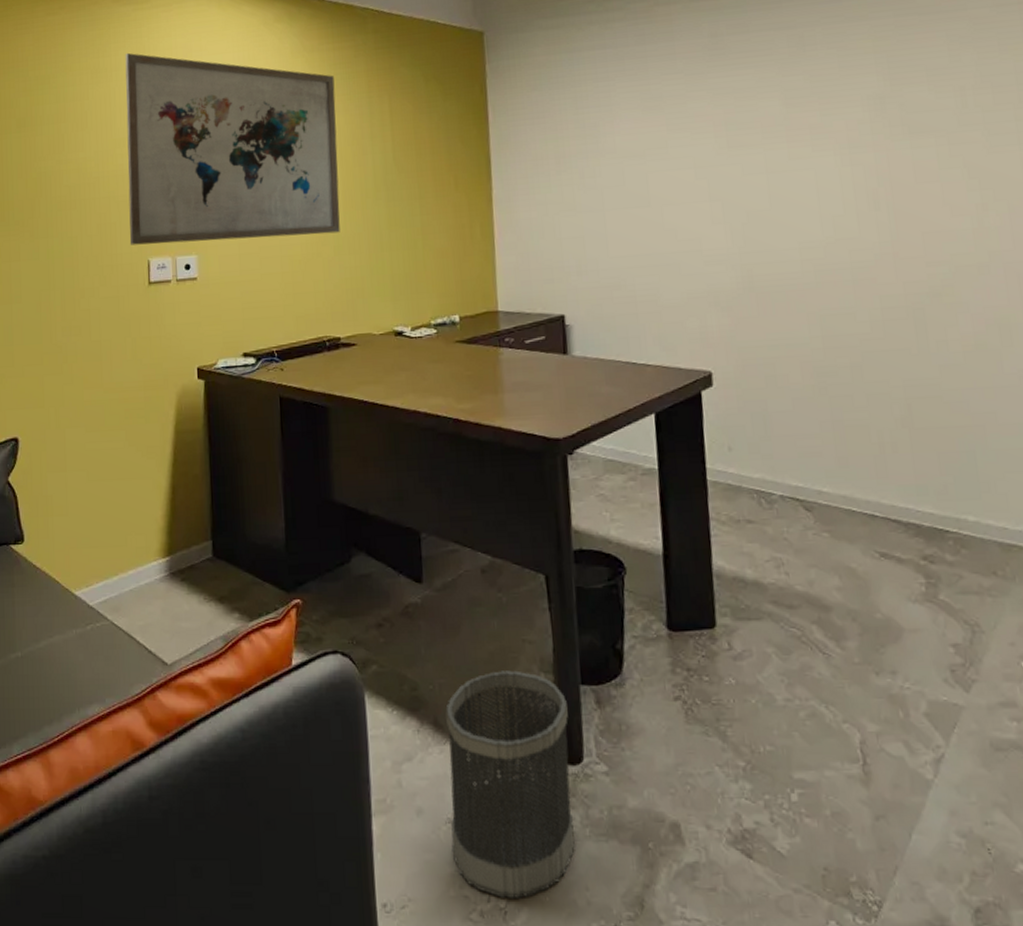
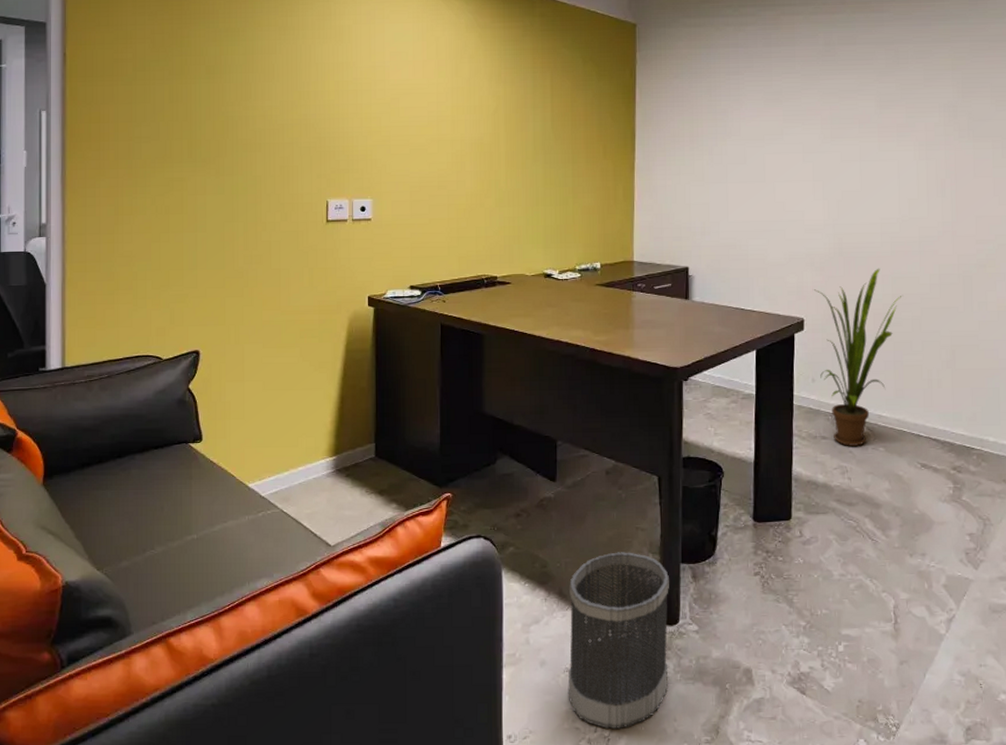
wall art: present [125,52,340,245] -> none [310,14,504,188]
house plant: none [722,304,836,532] -> present [814,268,902,446]

